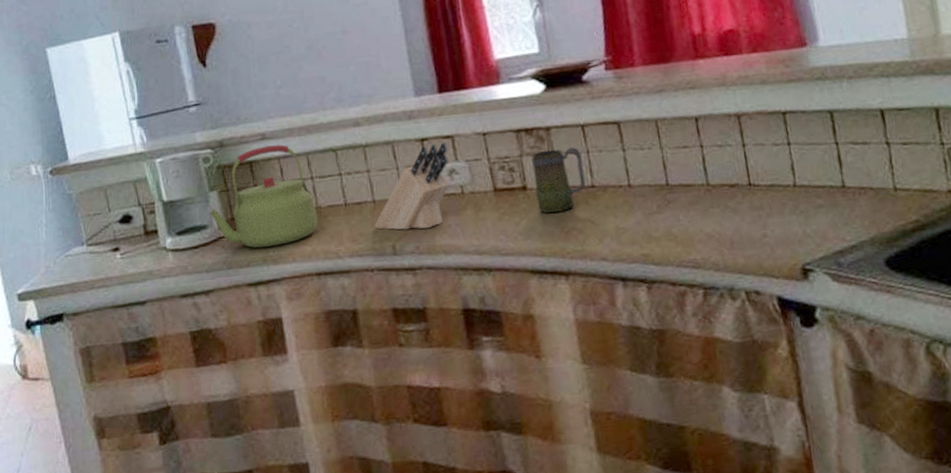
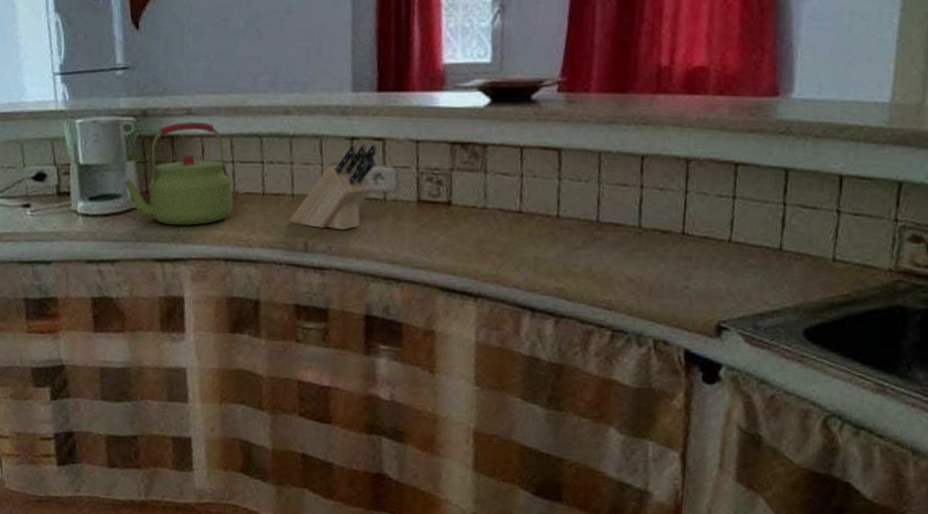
mug: present [531,147,586,214] -> none [459,167,515,234]

